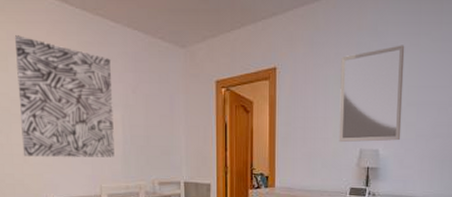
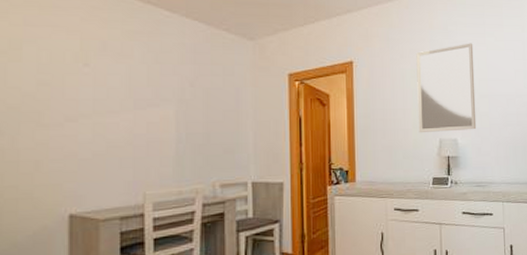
wall art: present [14,35,115,158] -> none [34,21,165,163]

